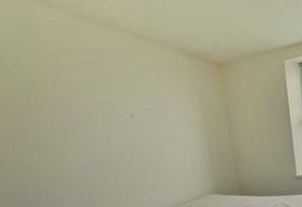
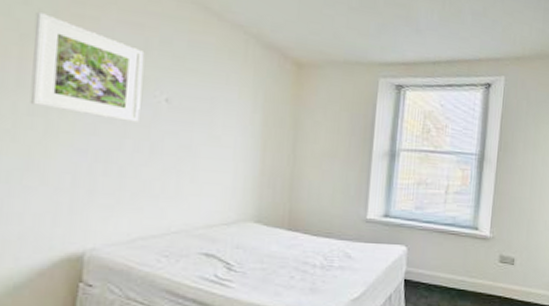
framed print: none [27,69,117,140] -> present [30,11,145,122]

